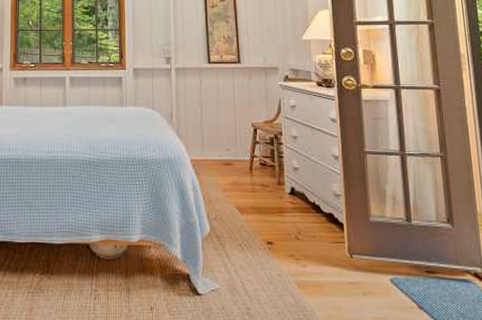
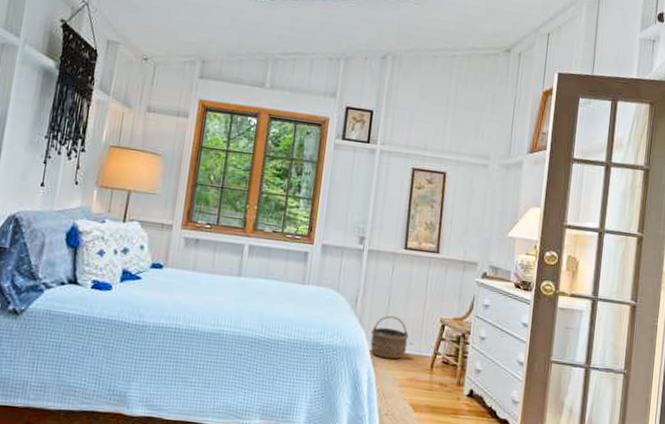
wicker basket: none [189,125,225,166] -> present [370,315,409,359]

